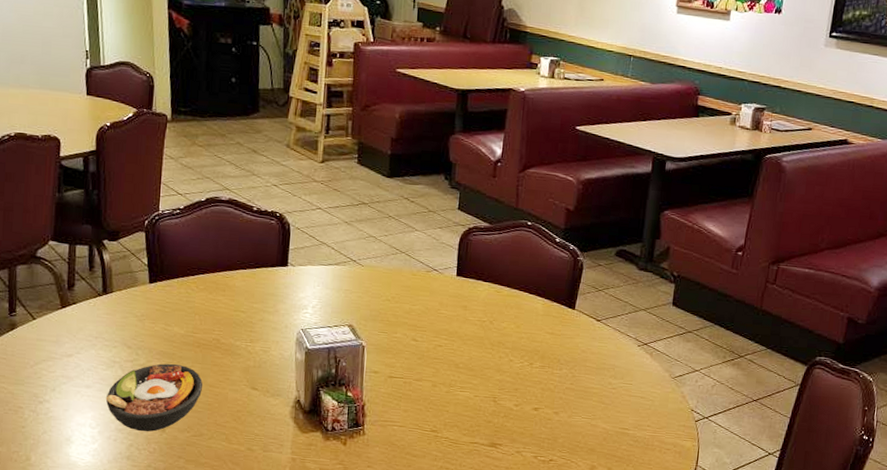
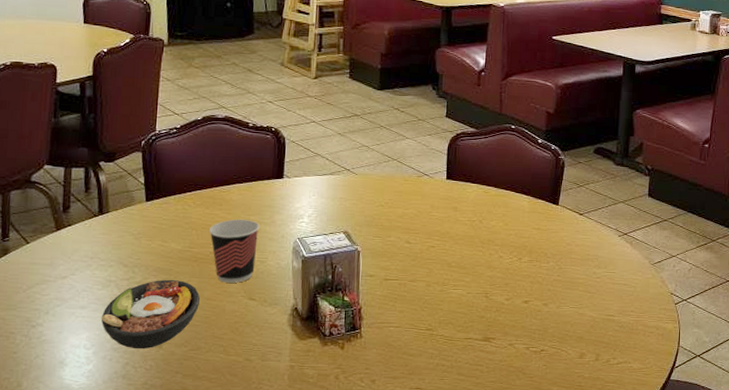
cup: none [211,306,263,371] -> present [208,219,260,283]

